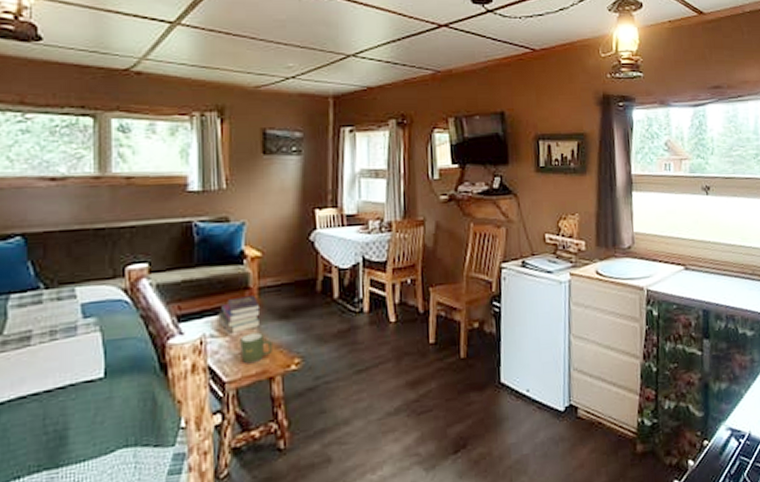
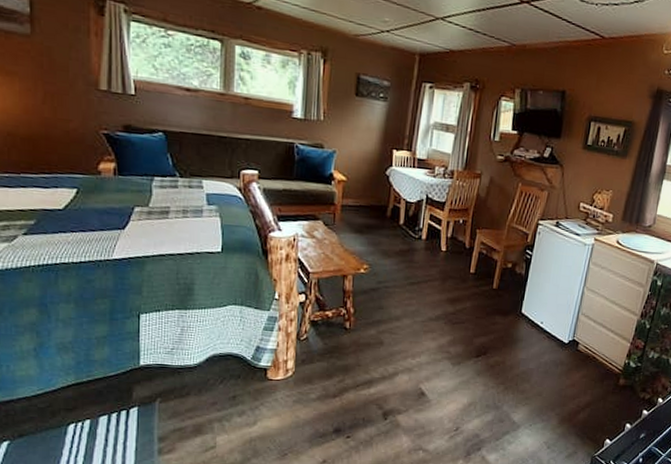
books: present [218,295,261,335] -> none [308,209,342,238]
mug: present [240,332,272,364] -> none [323,239,348,263]

